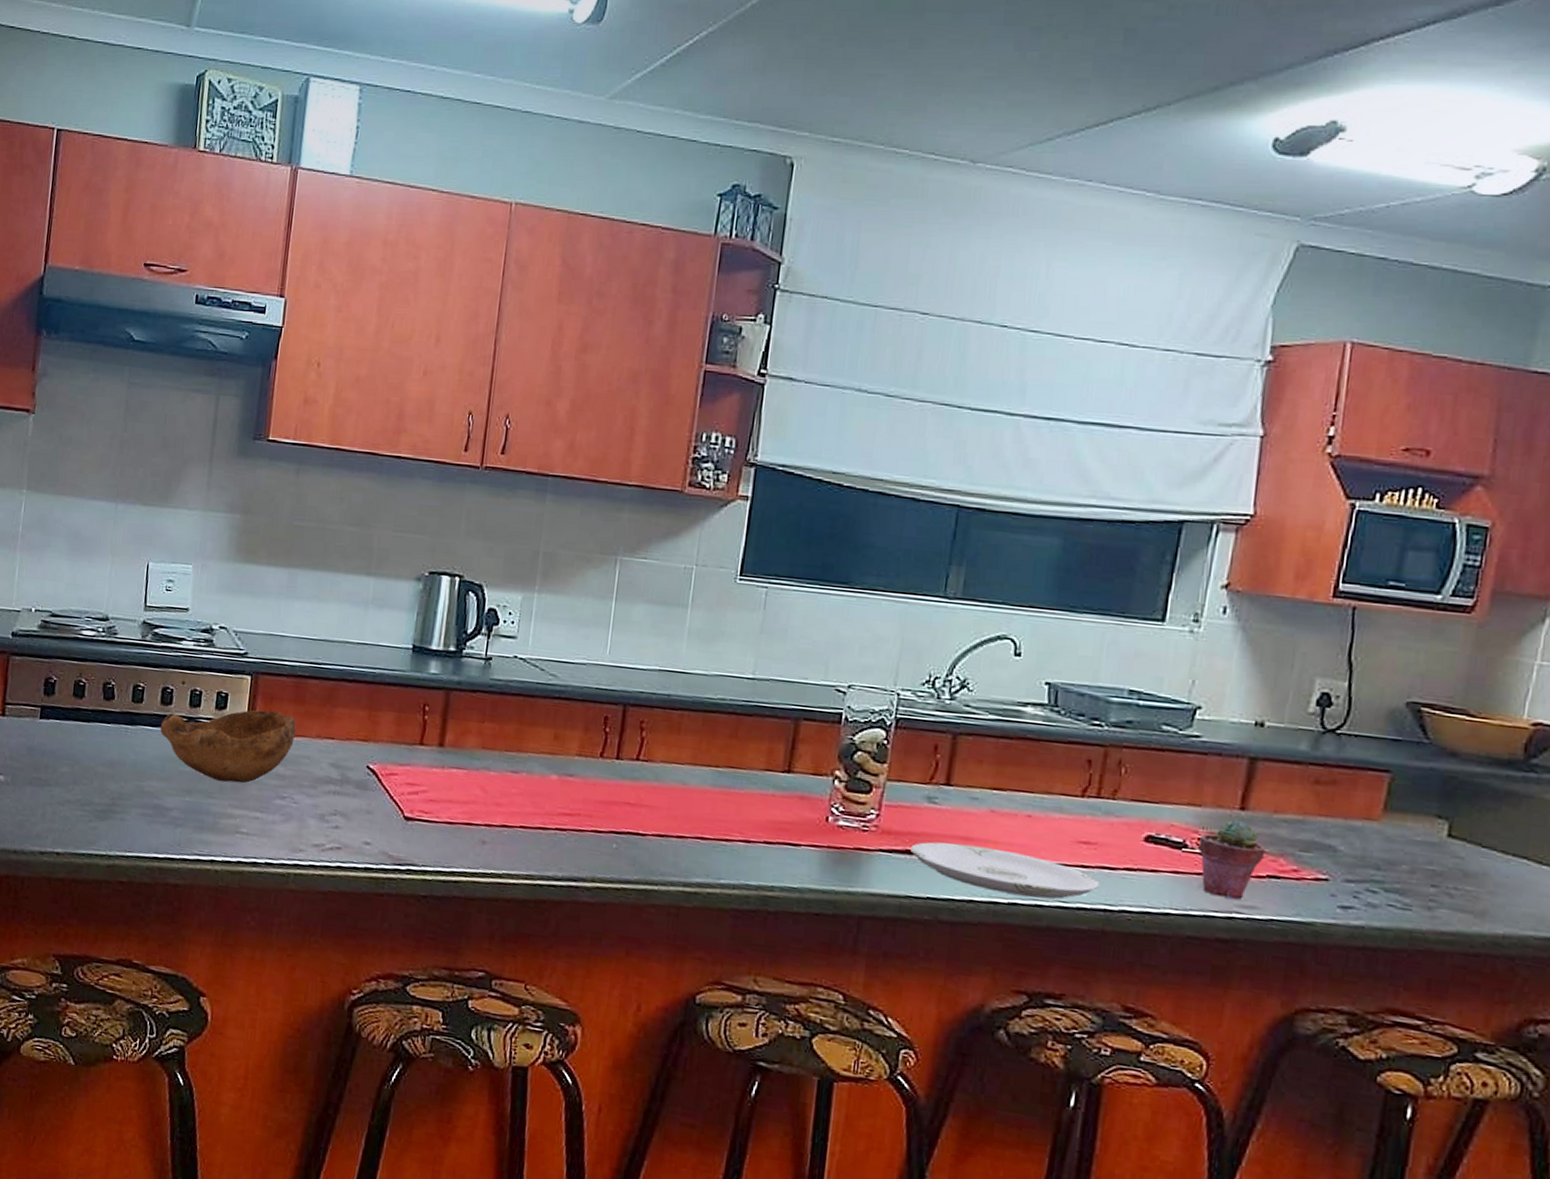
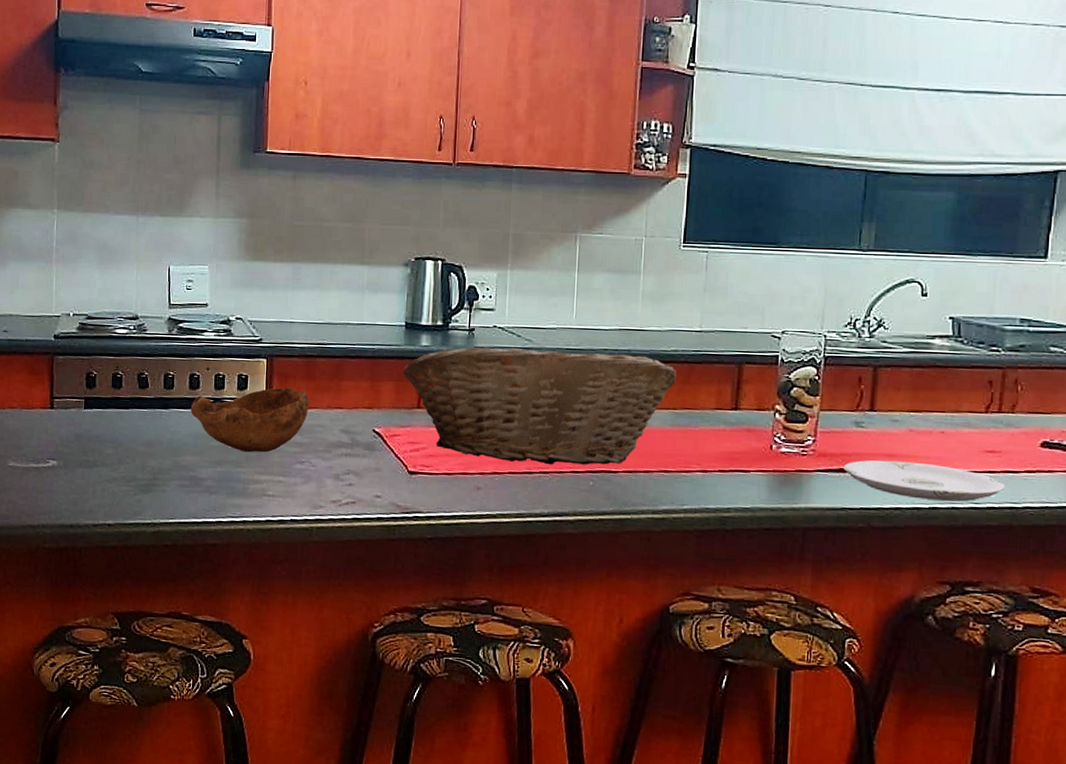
fruit basket: none [406,678,722,826] -> present [403,346,676,465]

